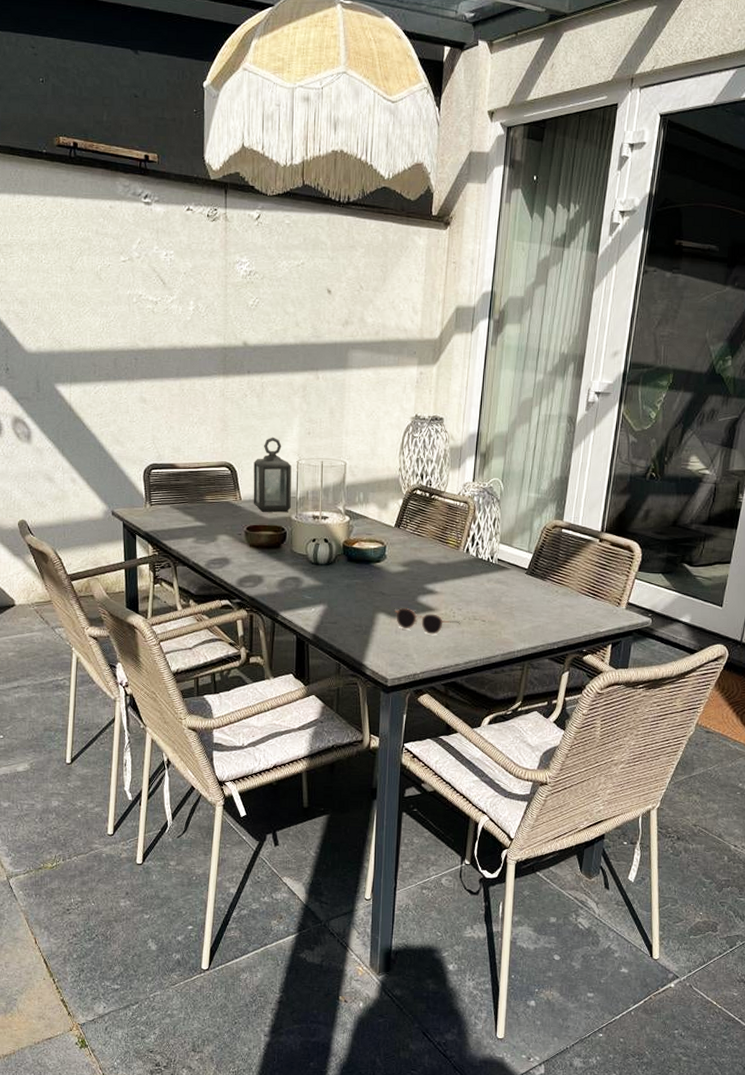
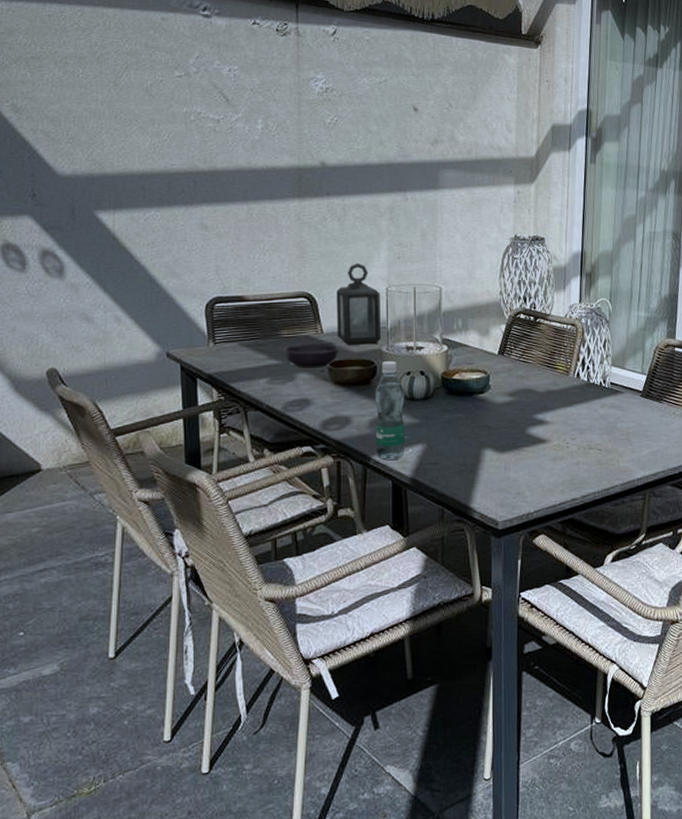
bowl: none [208,508,255,532] -> present [284,343,339,370]
bottle: none [283,527,310,618] -> present [375,360,405,461]
sunglasses: present [395,608,461,635] -> none [503,442,576,469]

